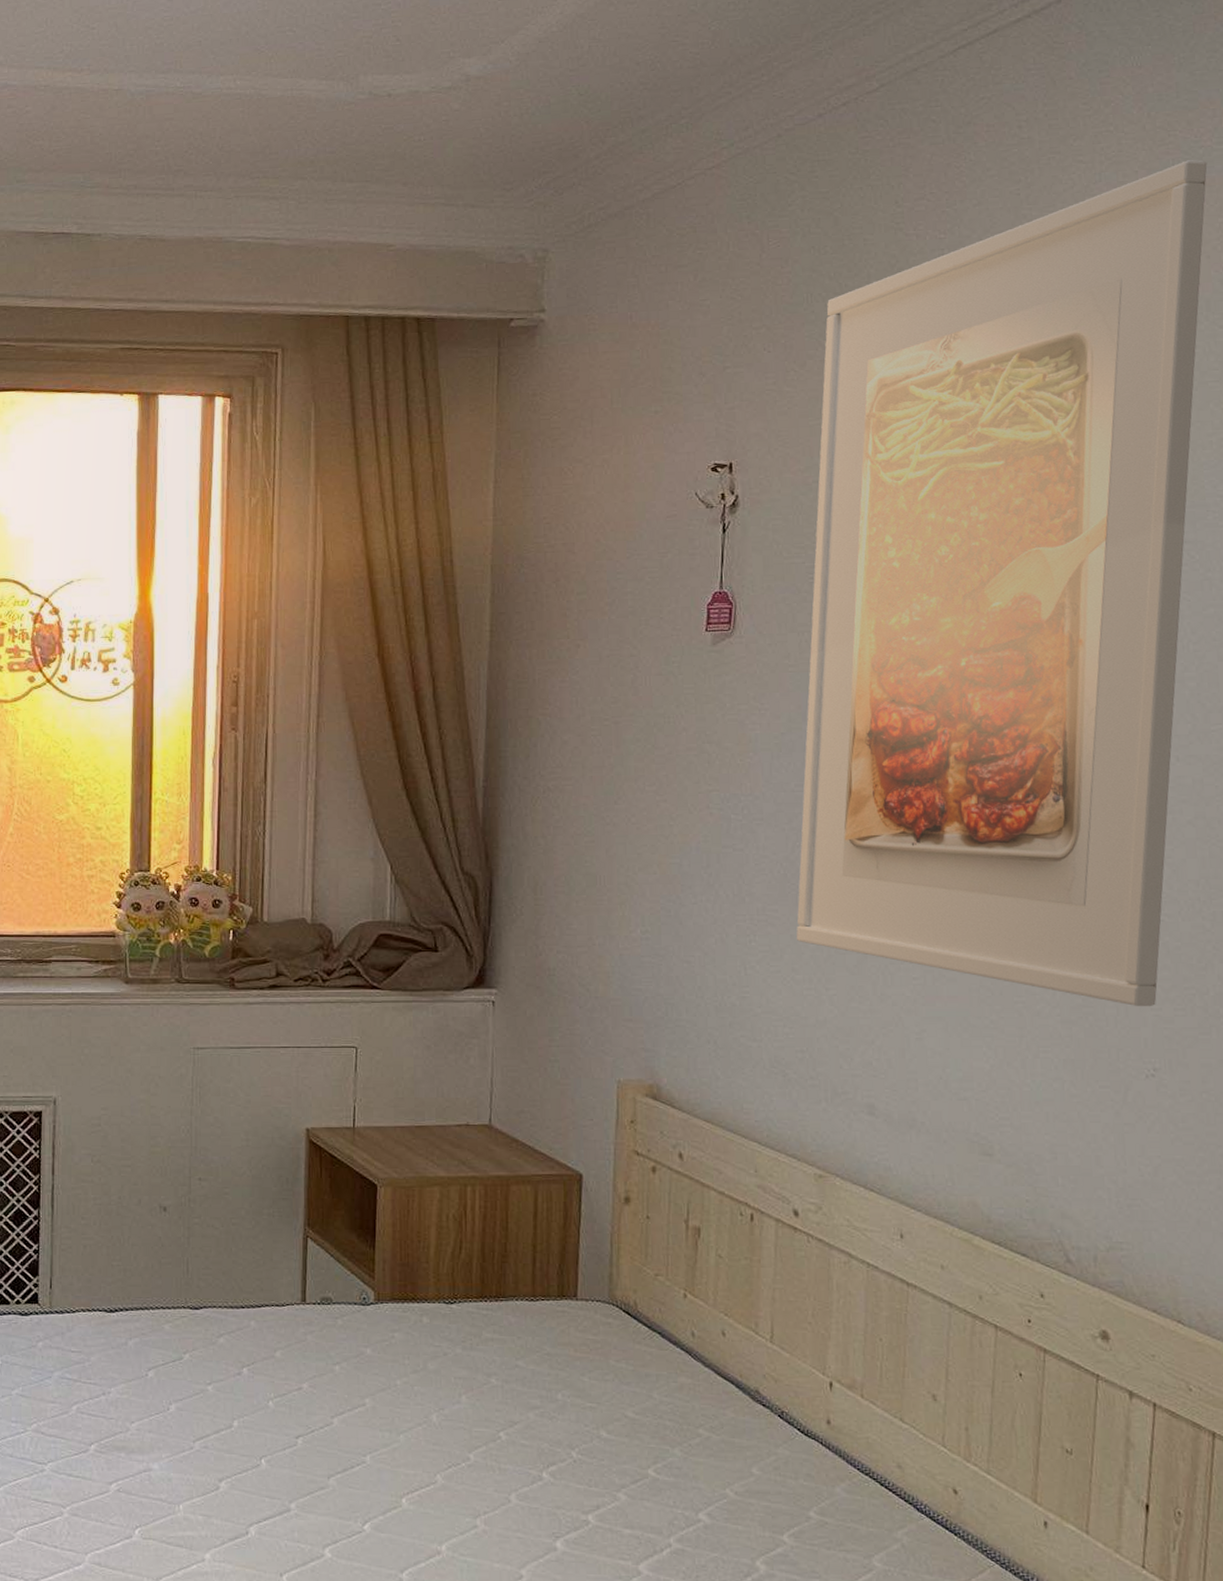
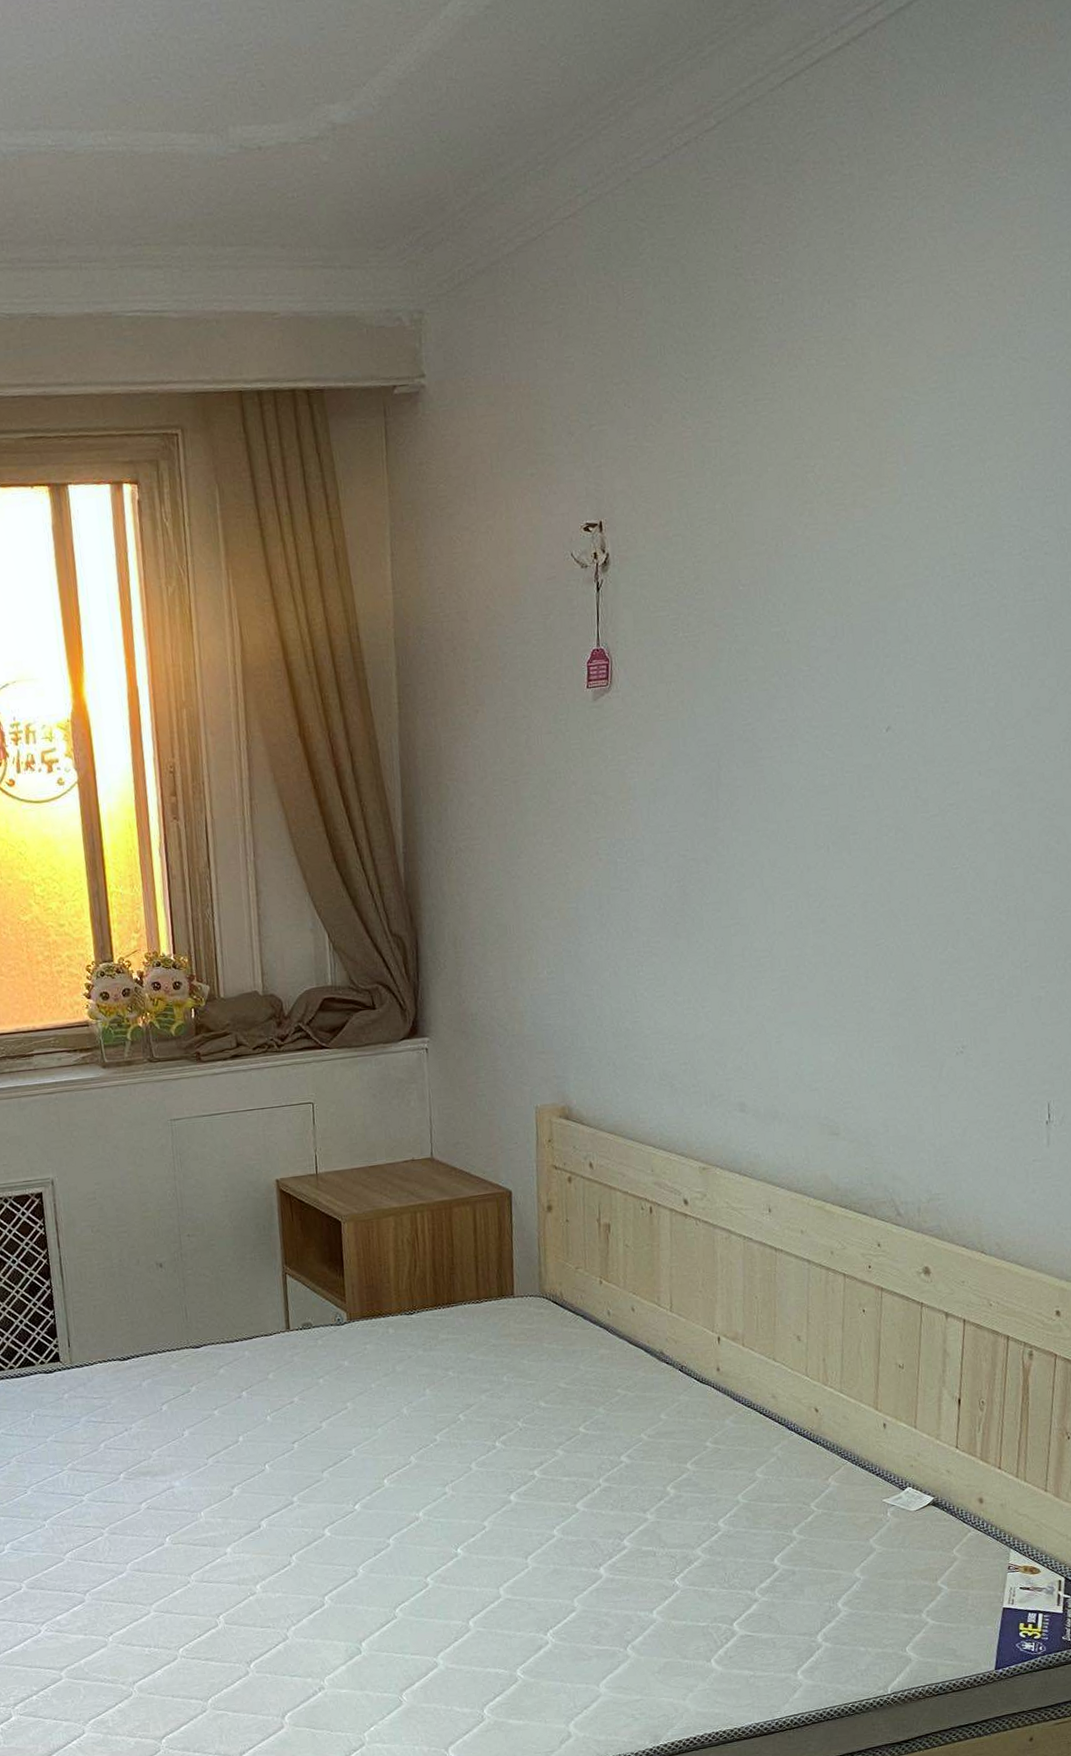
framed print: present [796,160,1208,1007] -> none [676,192,1004,995]

